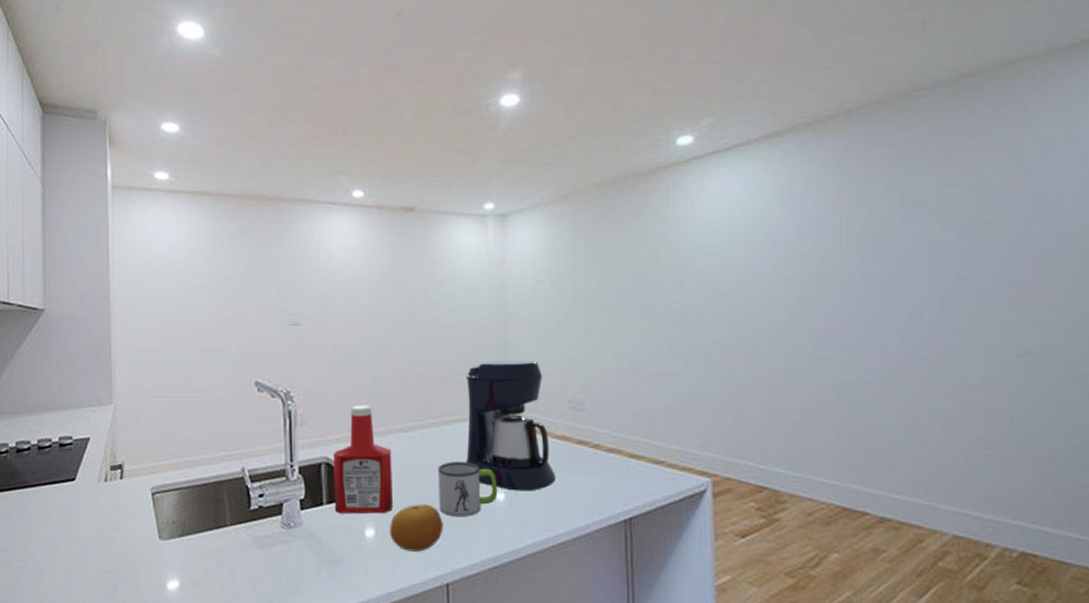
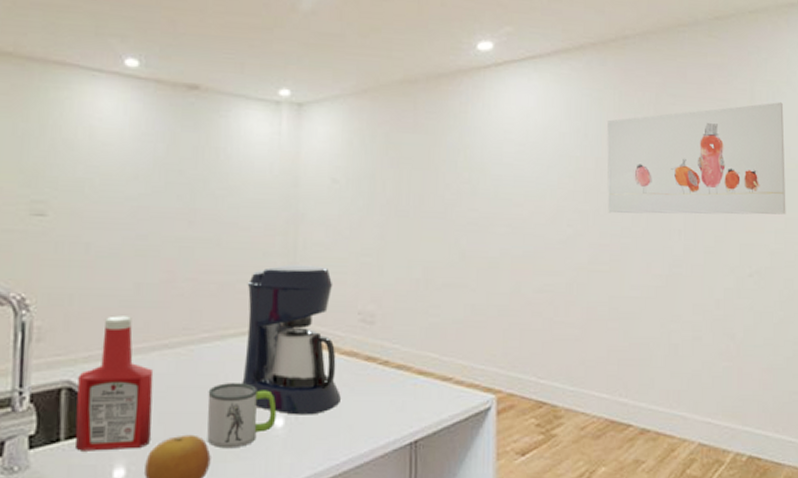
wall art: none [828,160,1068,297] -> present [607,102,786,215]

